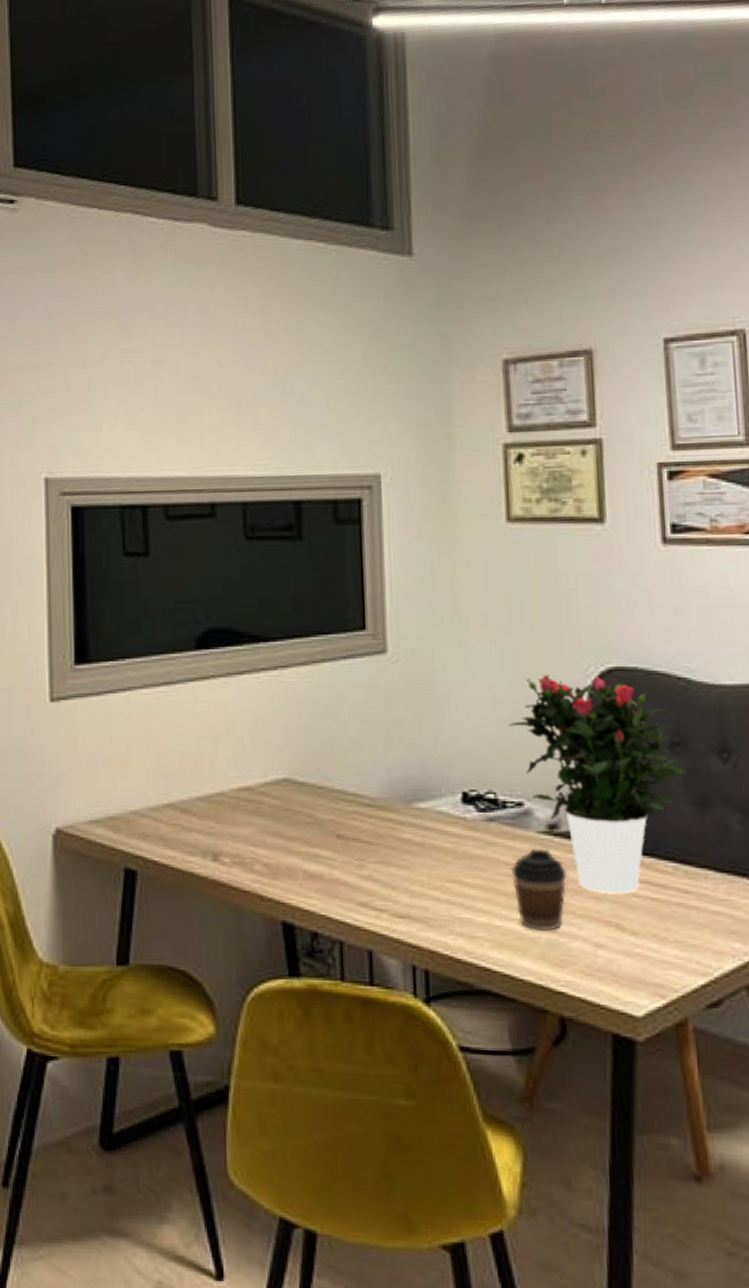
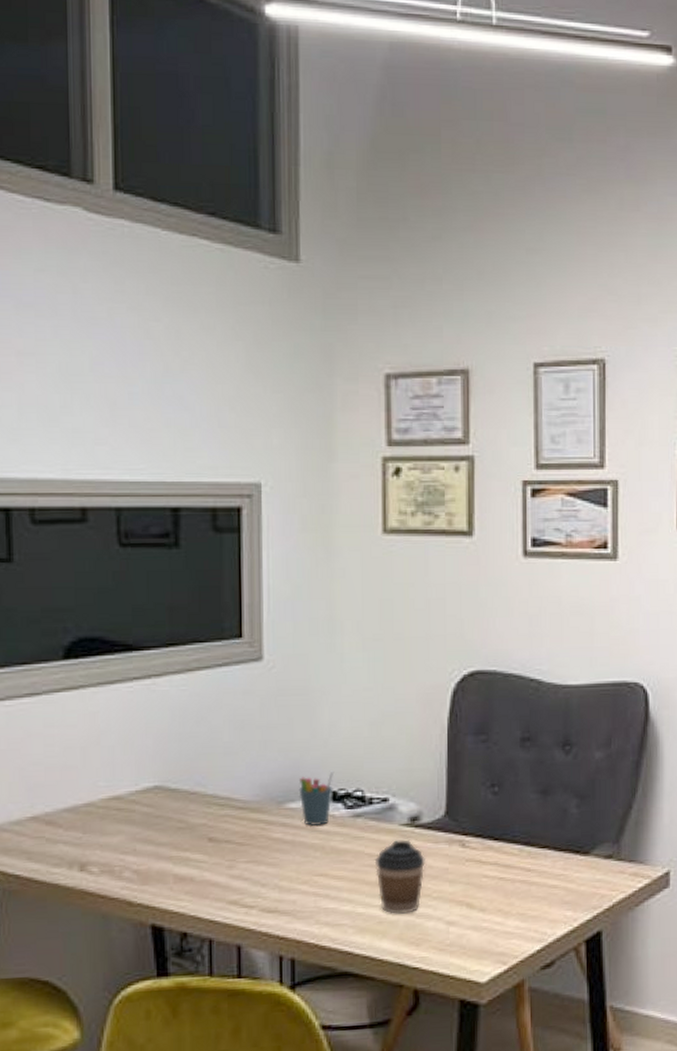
pen holder: none [427,770,465,829] -> present [298,771,335,827]
potted flower: present [509,674,688,893] -> none [378,678,535,876]

